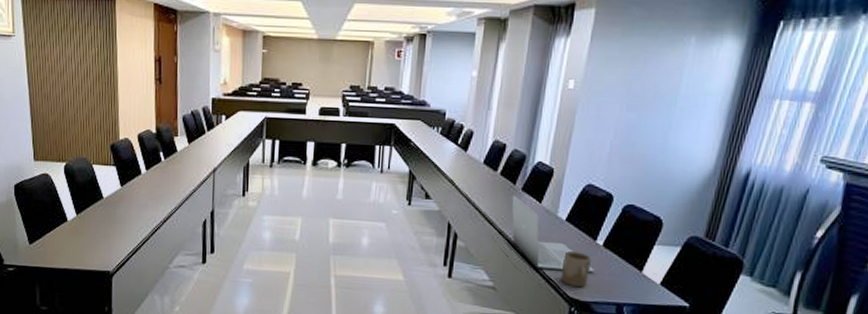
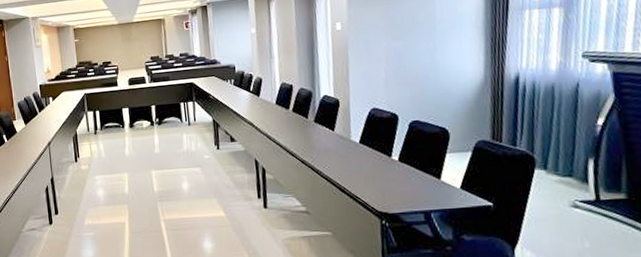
laptop: present [511,195,594,273] -> none [307,127,396,190]
cup: present [560,251,592,288] -> none [364,169,392,202]

